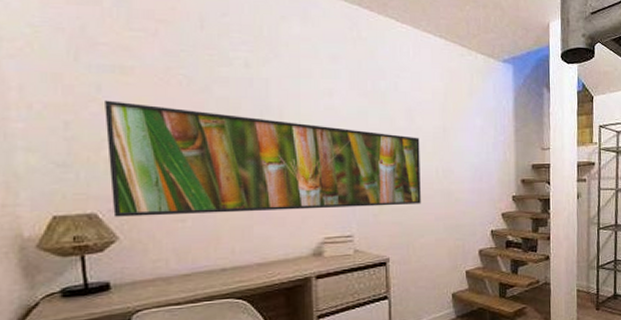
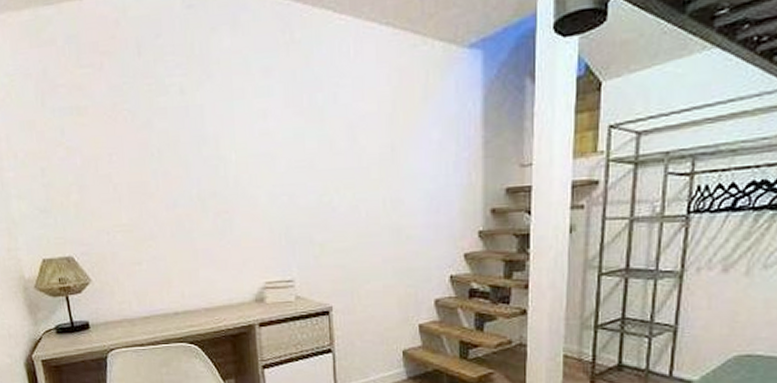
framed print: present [105,100,421,217] -> none [68,143,366,260]

